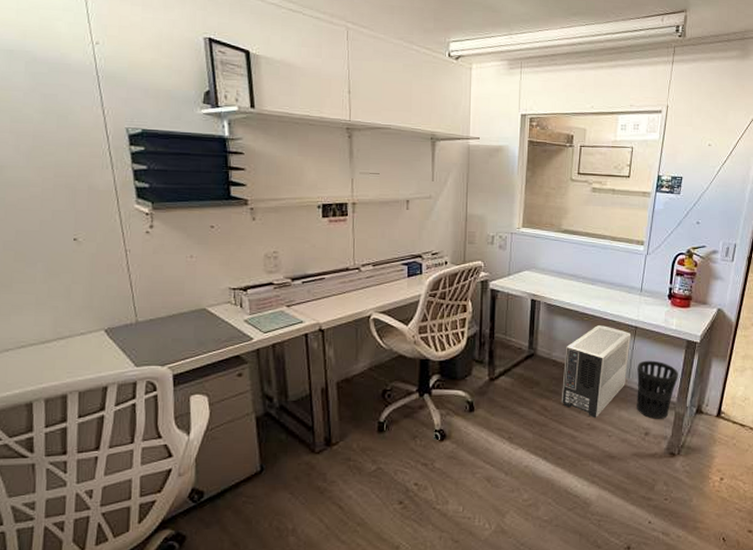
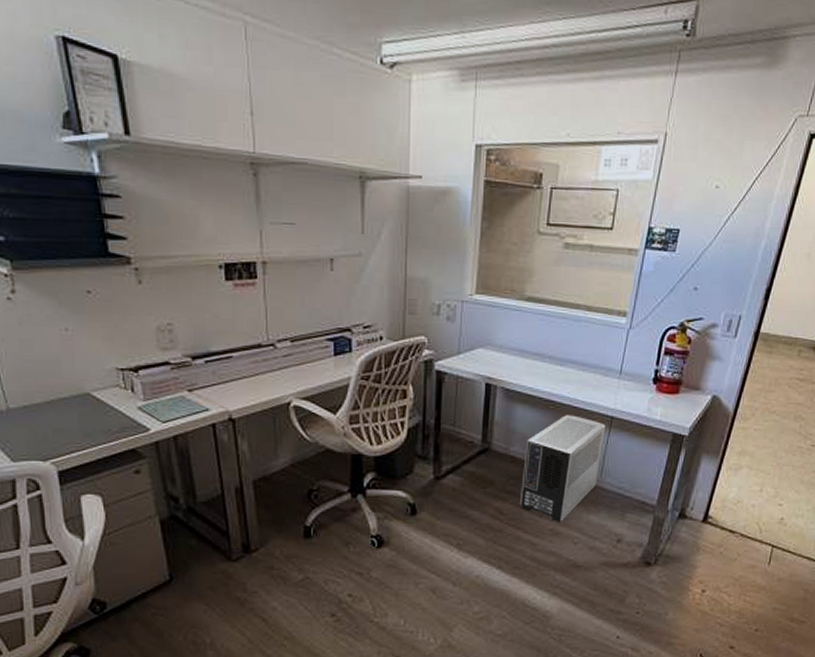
wastebasket: present [637,360,679,419] -> none [609,457,661,524]

